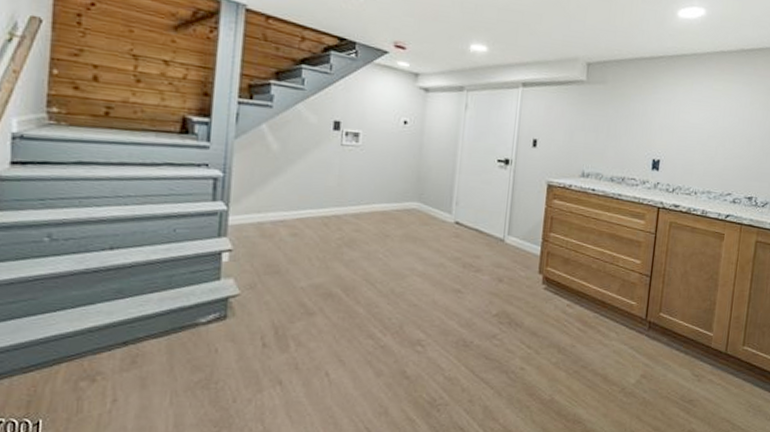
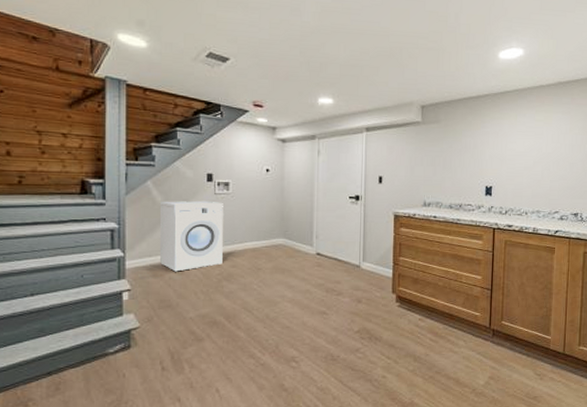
washing machine: none [270,149,351,233] -> present [159,200,223,272]

